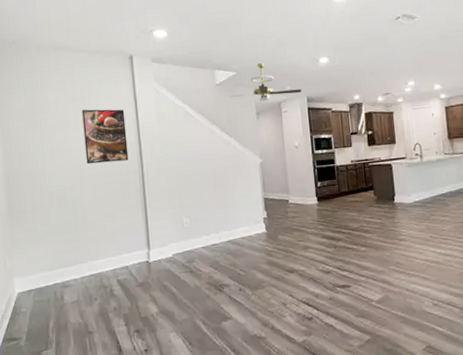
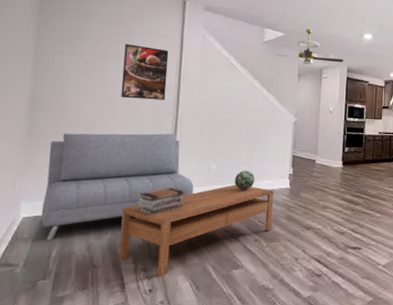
sofa: none [30,192,171,312] -> present [41,133,194,240]
coffee table: none [106,235,255,336] -> present [119,184,274,276]
book stack: none [119,247,164,277] -> present [138,188,185,215]
decorative sphere: none [209,220,230,241] -> present [234,171,255,190]

